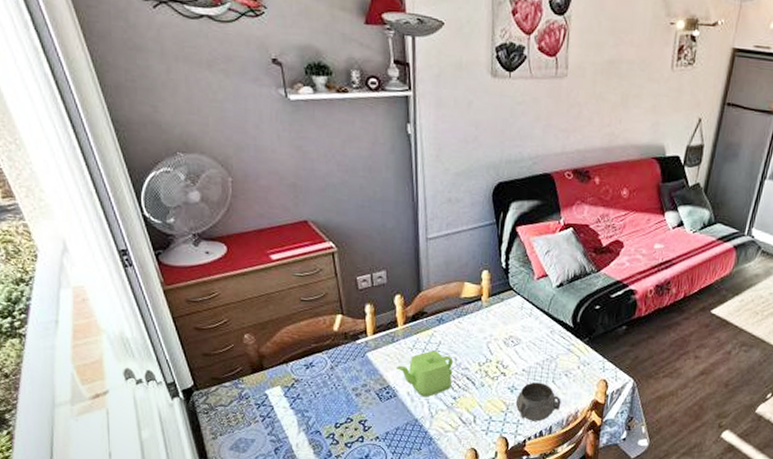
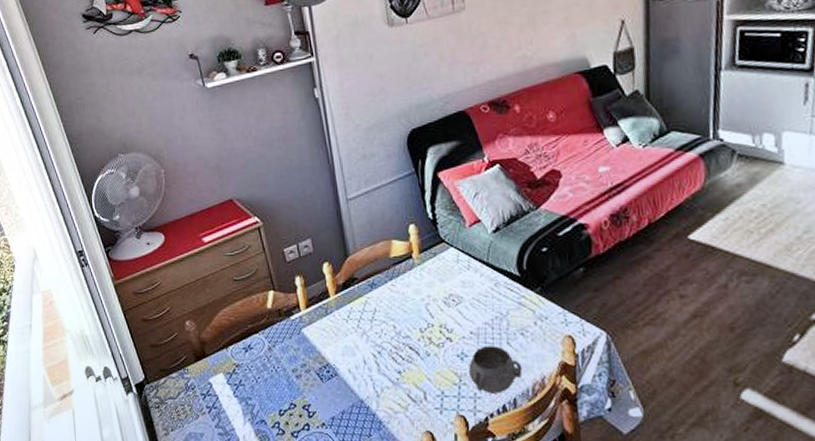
teapot: present [397,350,453,398] -> none [334,319,394,374]

